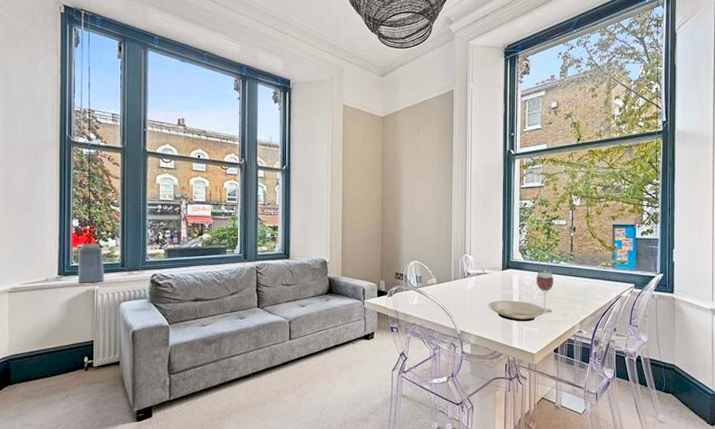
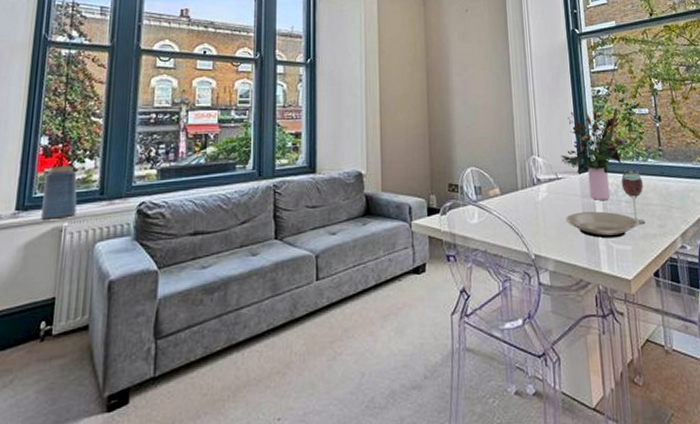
bouquet: none [488,217,544,292] -> present [561,108,627,200]

